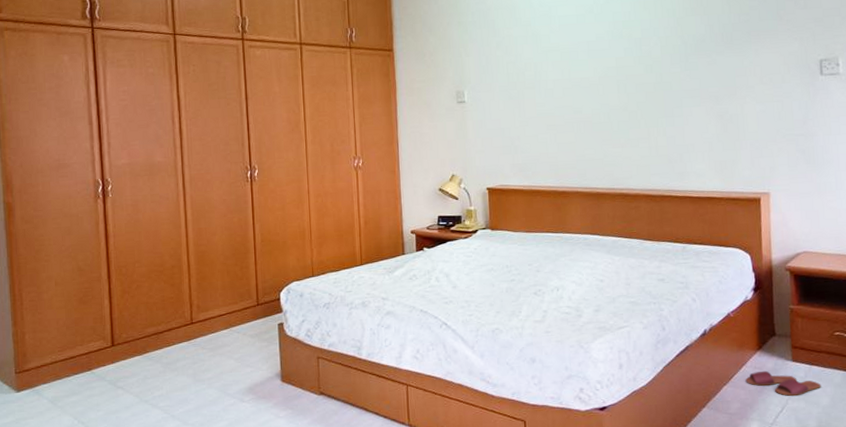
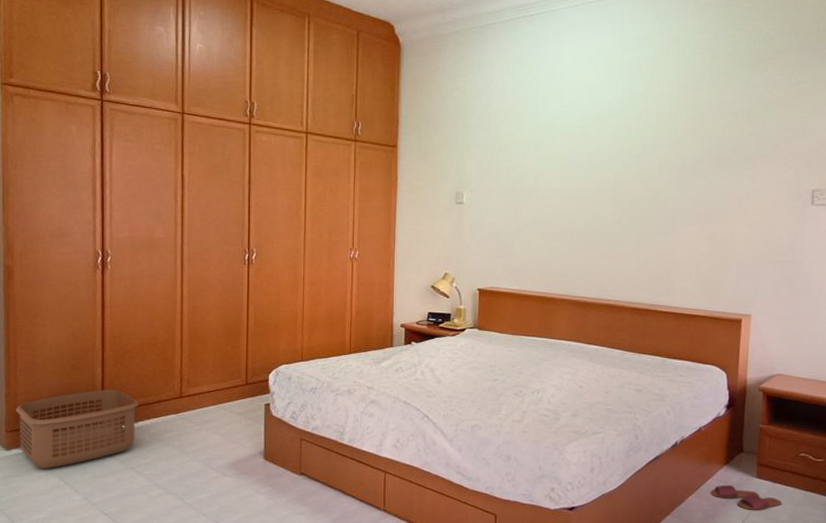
clothes hamper: none [24,320,149,409] -> present [15,389,139,469]

